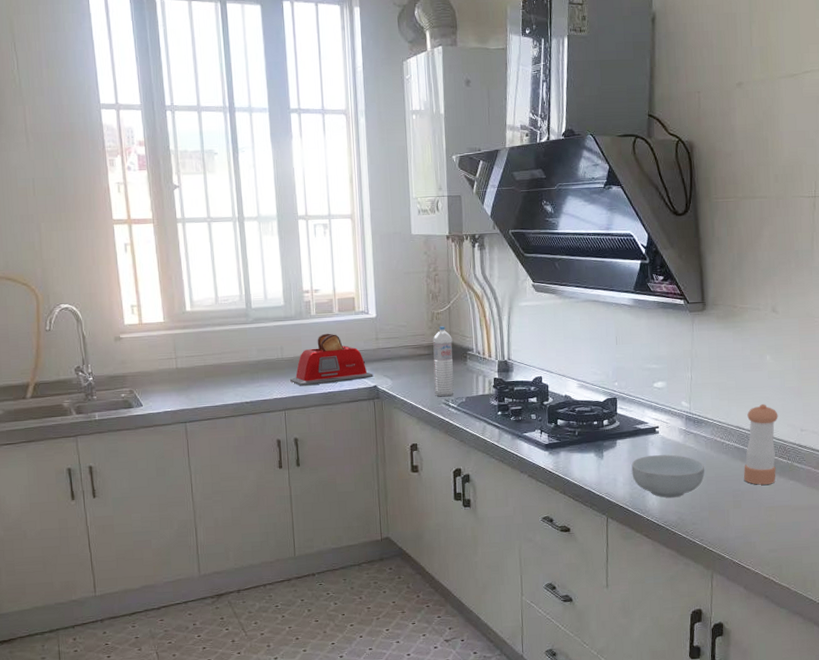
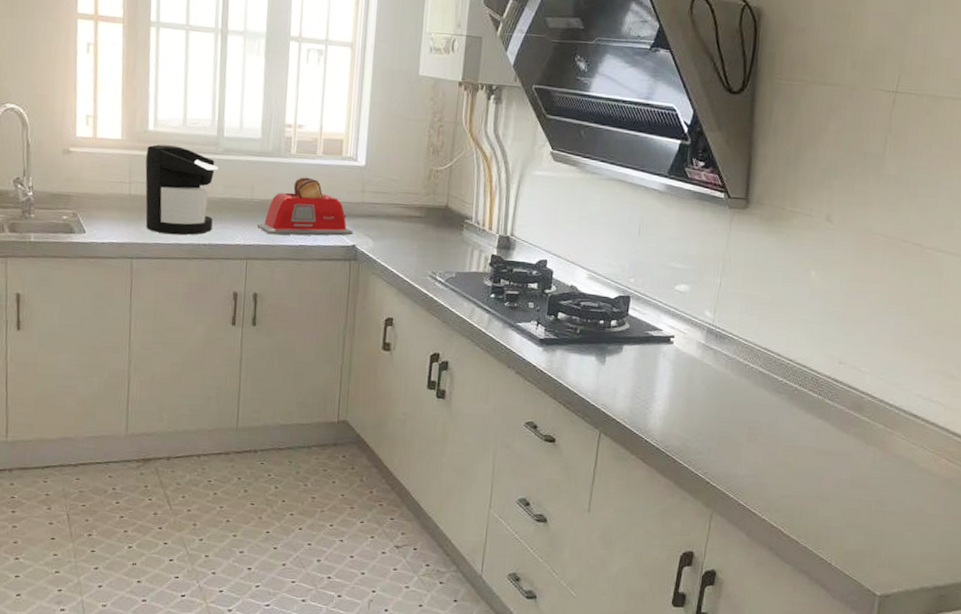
coffee maker: none [187,321,252,398] -> present [145,144,219,235]
water bottle: present [433,326,454,397] -> none [421,186,450,269]
cereal bowl: present [631,454,705,498] -> none [635,368,721,421]
pepper shaker: present [743,404,778,485] -> none [764,326,815,420]

